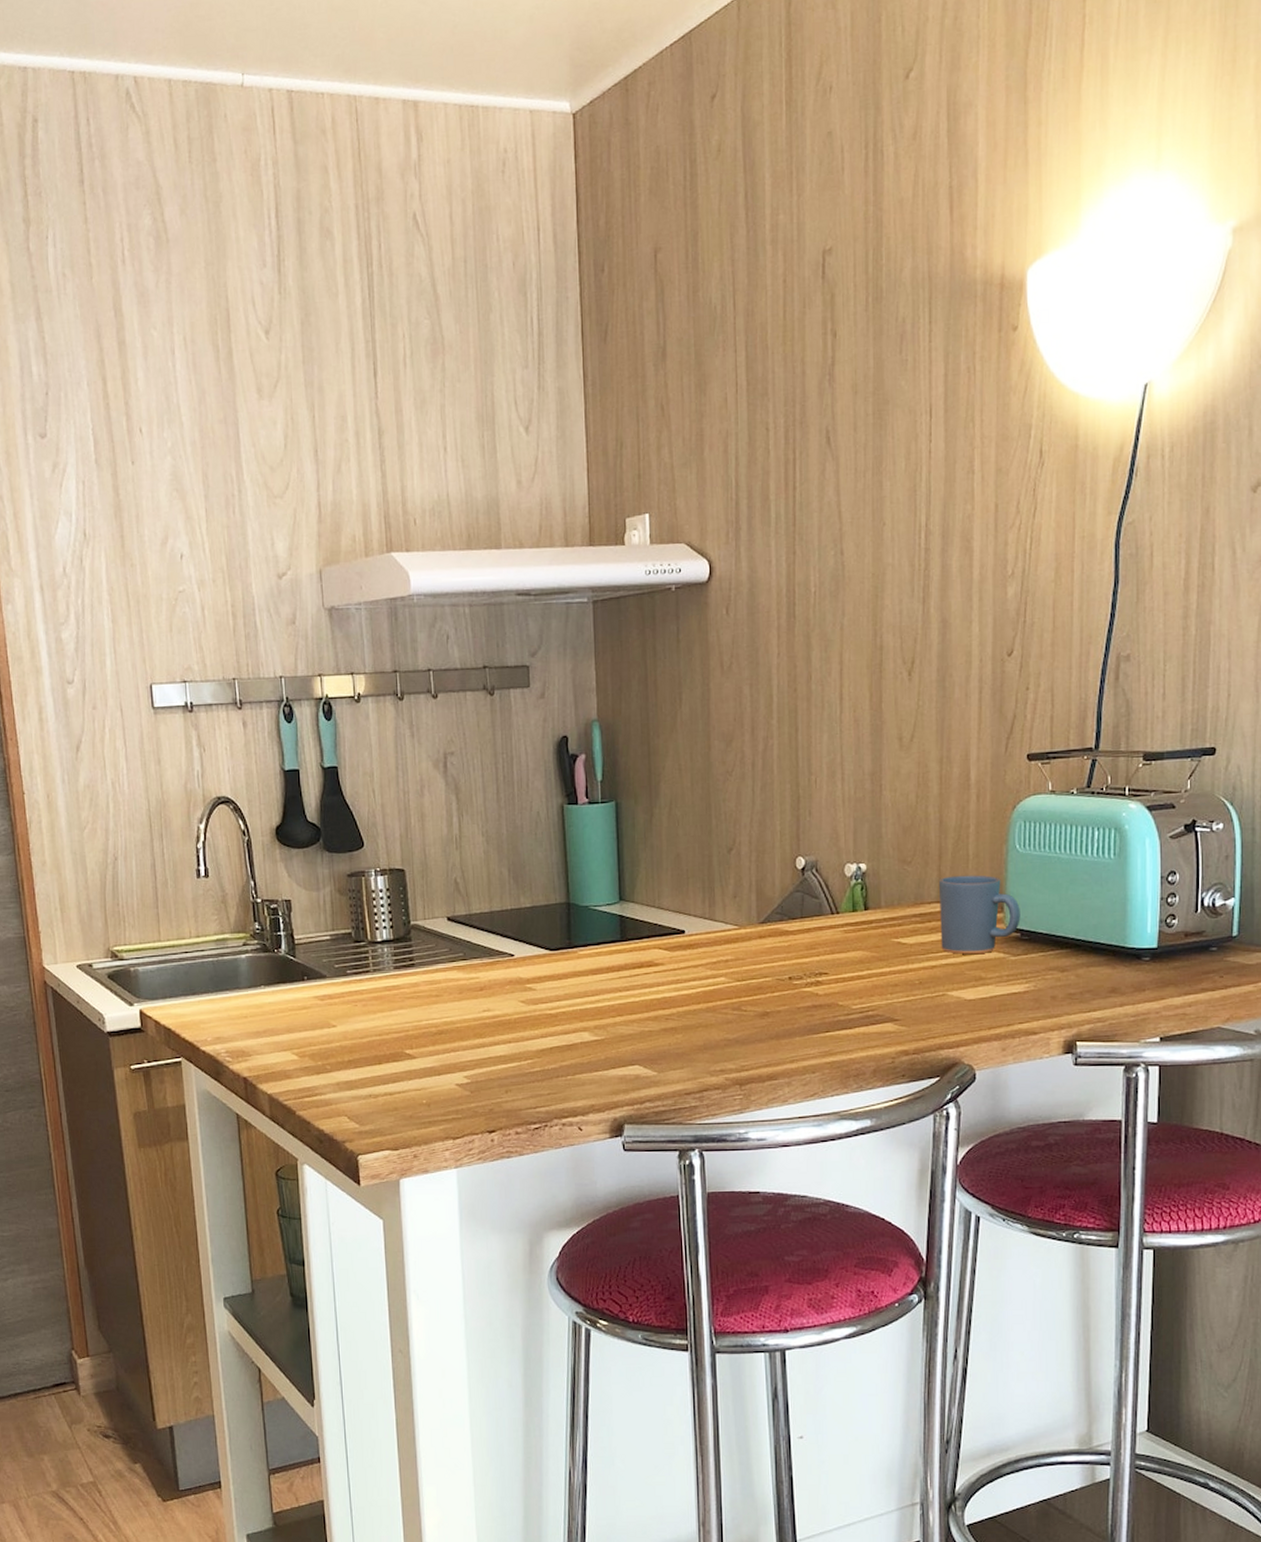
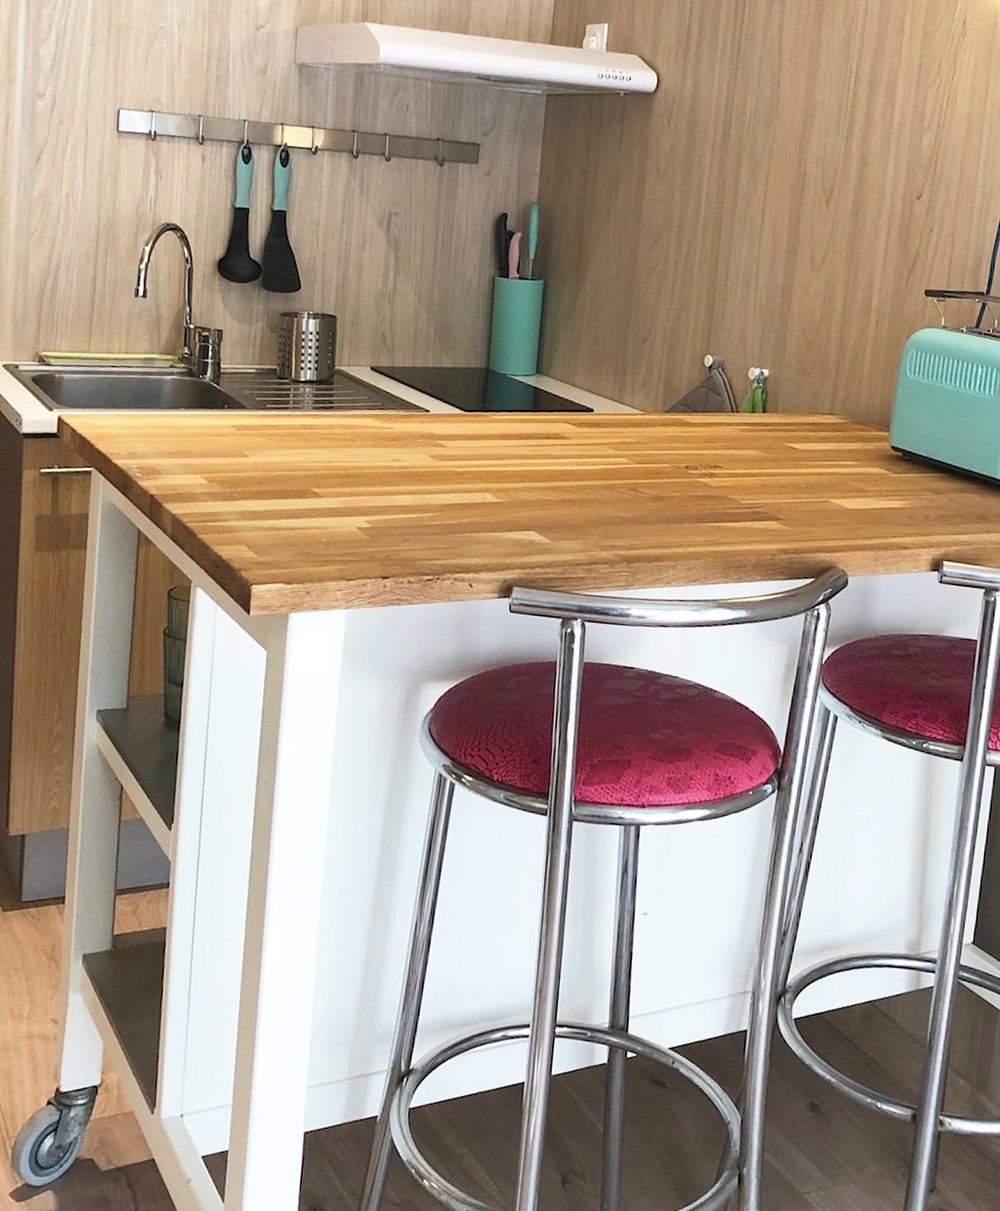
mug: present [938,875,1021,955] -> none [829,391,905,468]

